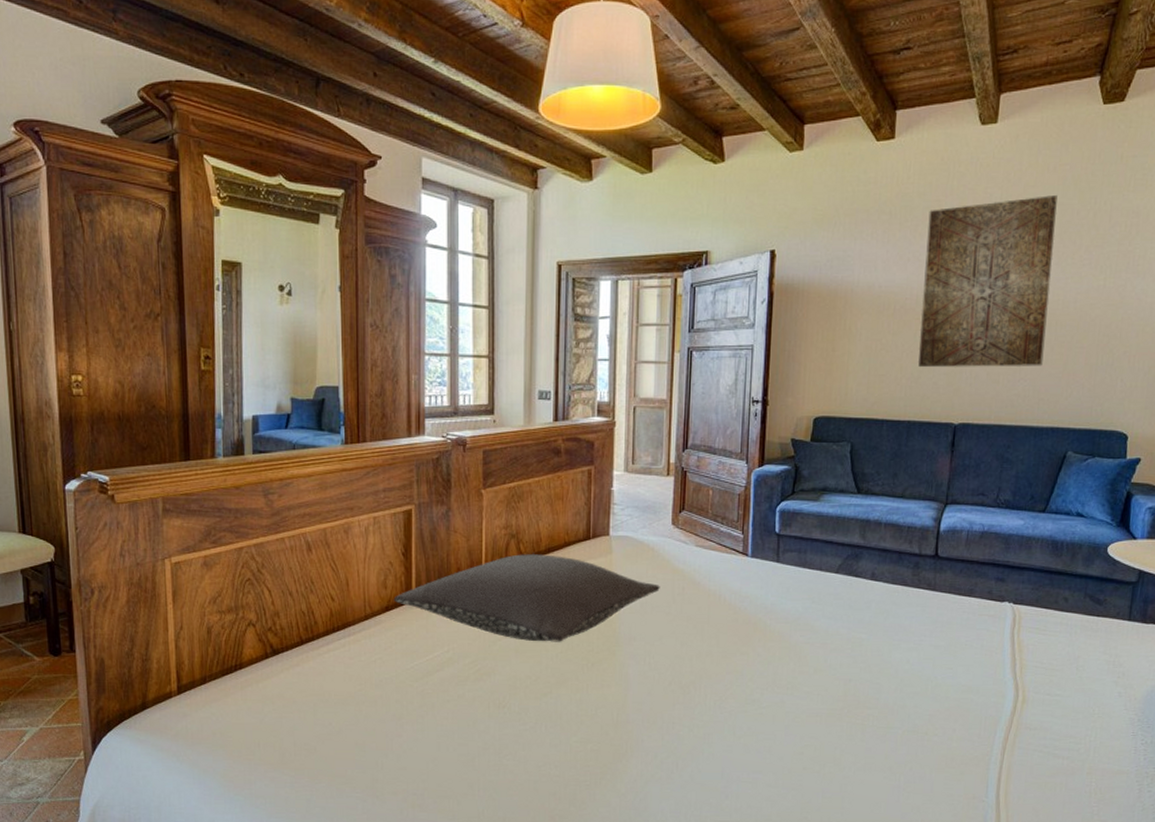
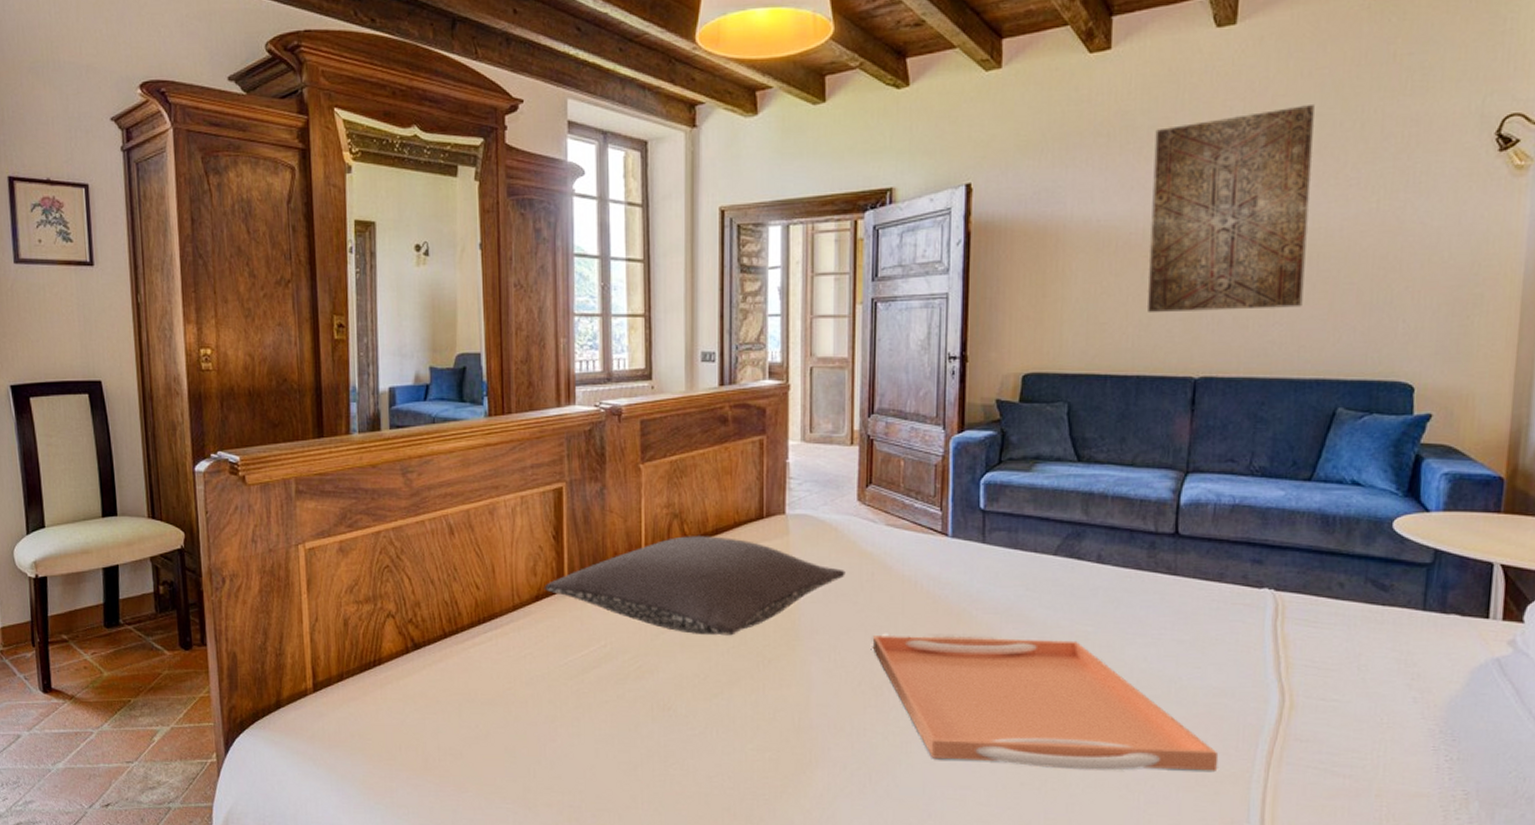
serving tray: none [681,641,965,756] -> present [872,635,1219,771]

